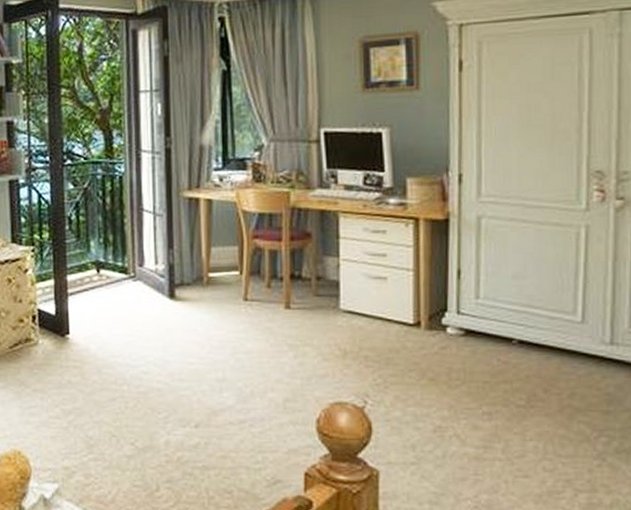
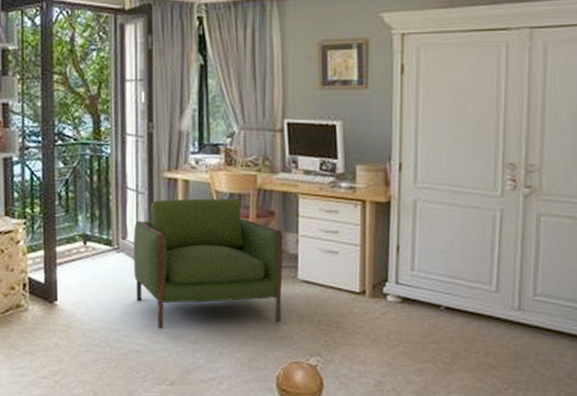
armchair: none [151,219,322,366] -> present [133,198,283,330]

